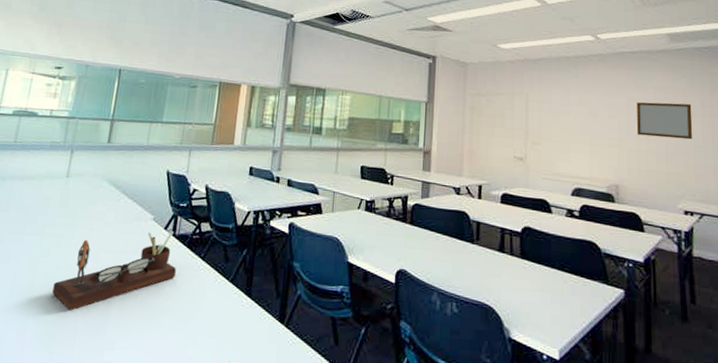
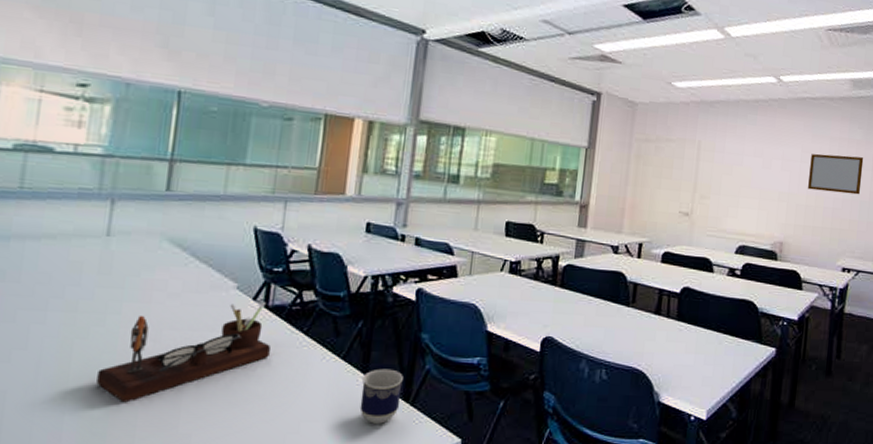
cup: none [244,292,279,342] -> present [359,368,403,424]

